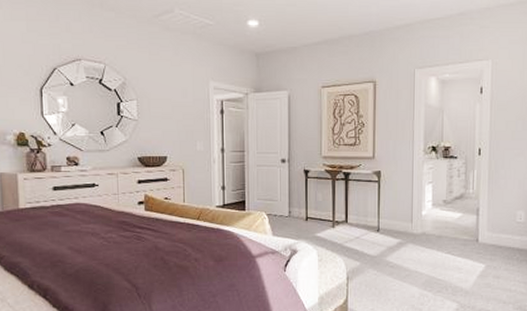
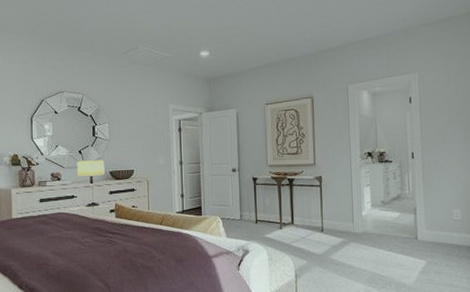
table lamp: none [98,143,132,198] -> present [77,160,105,207]

